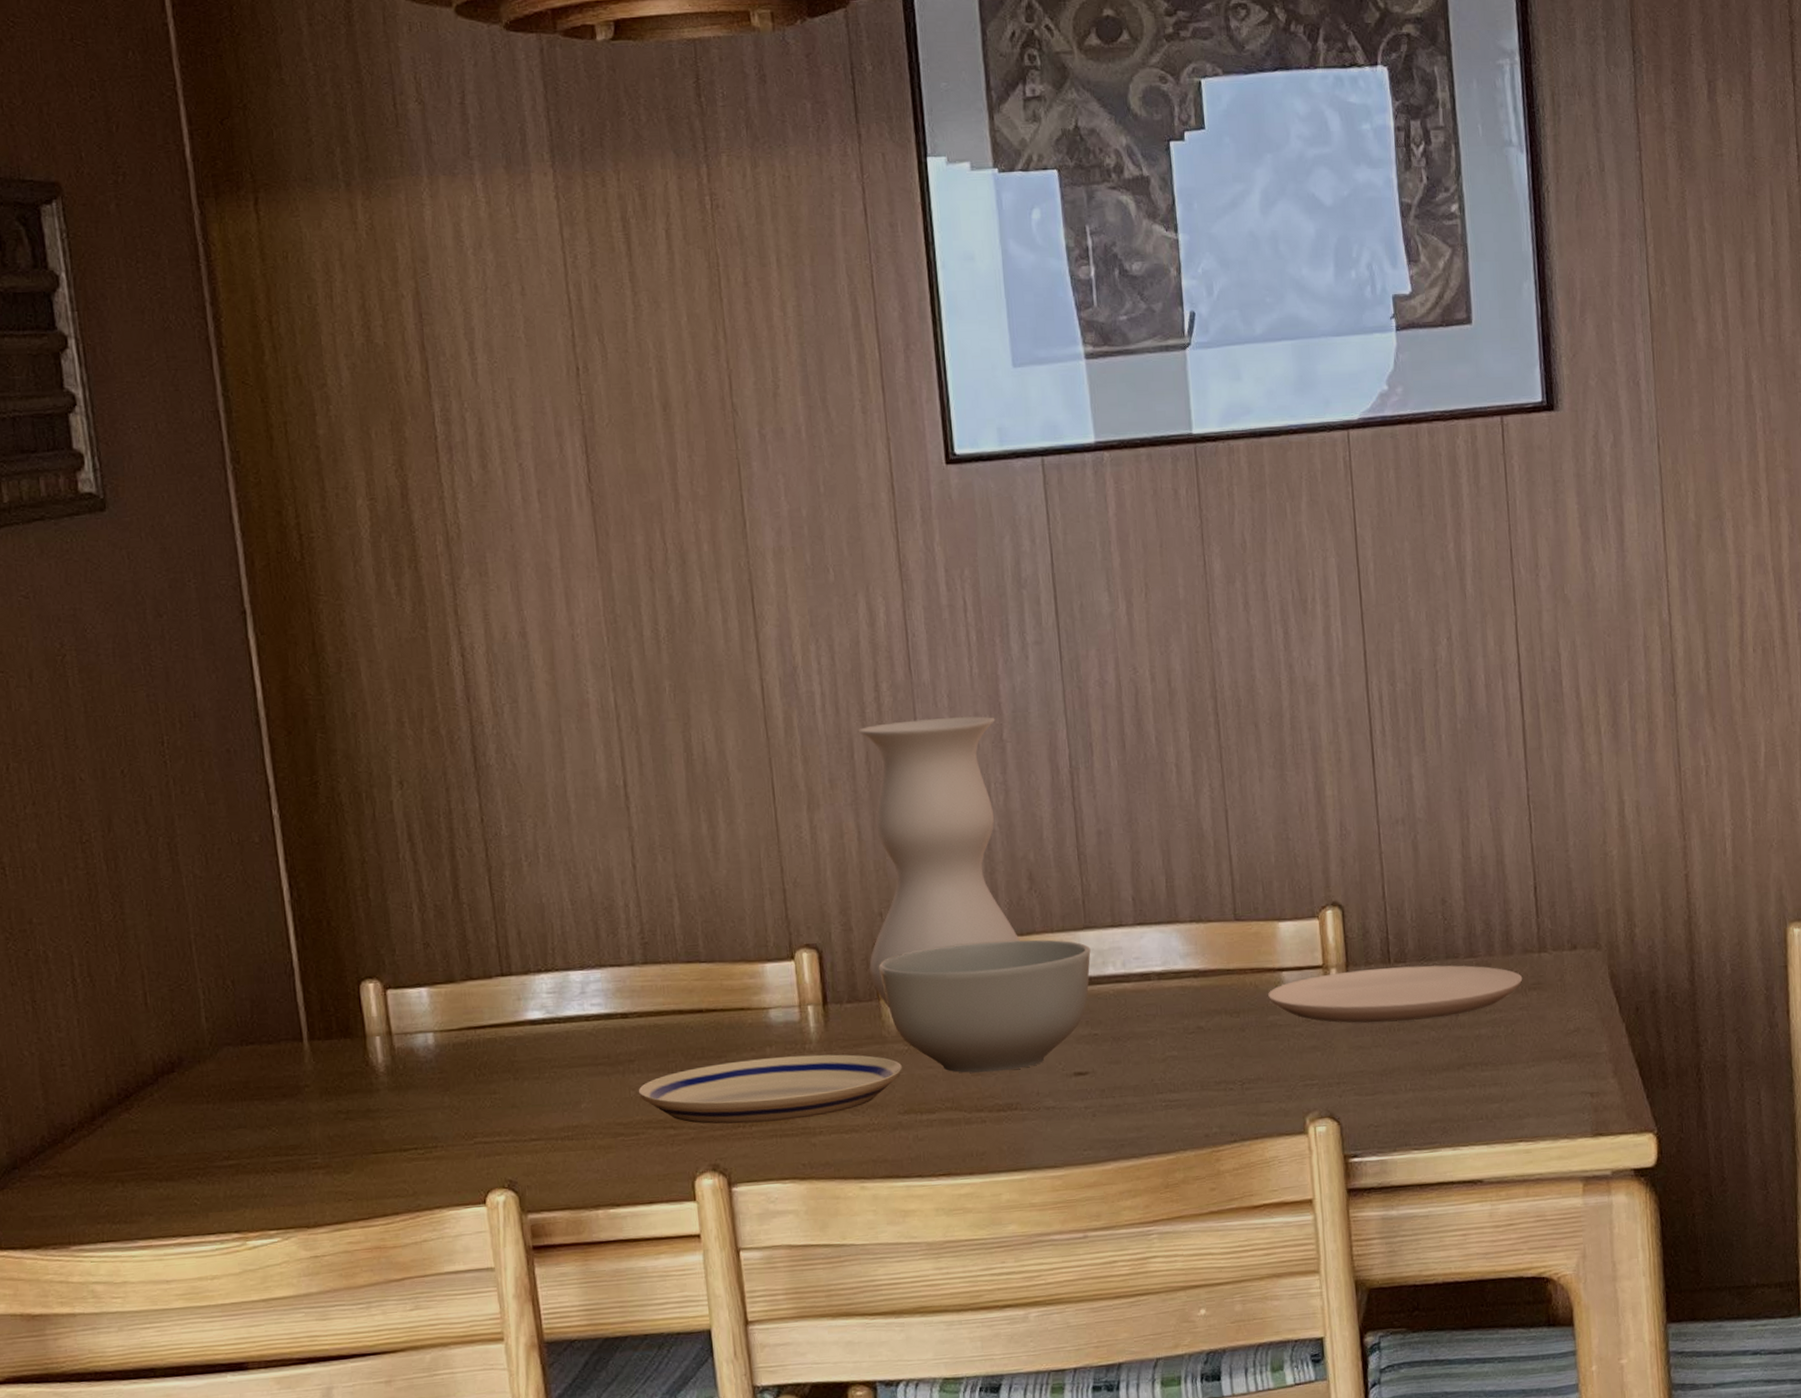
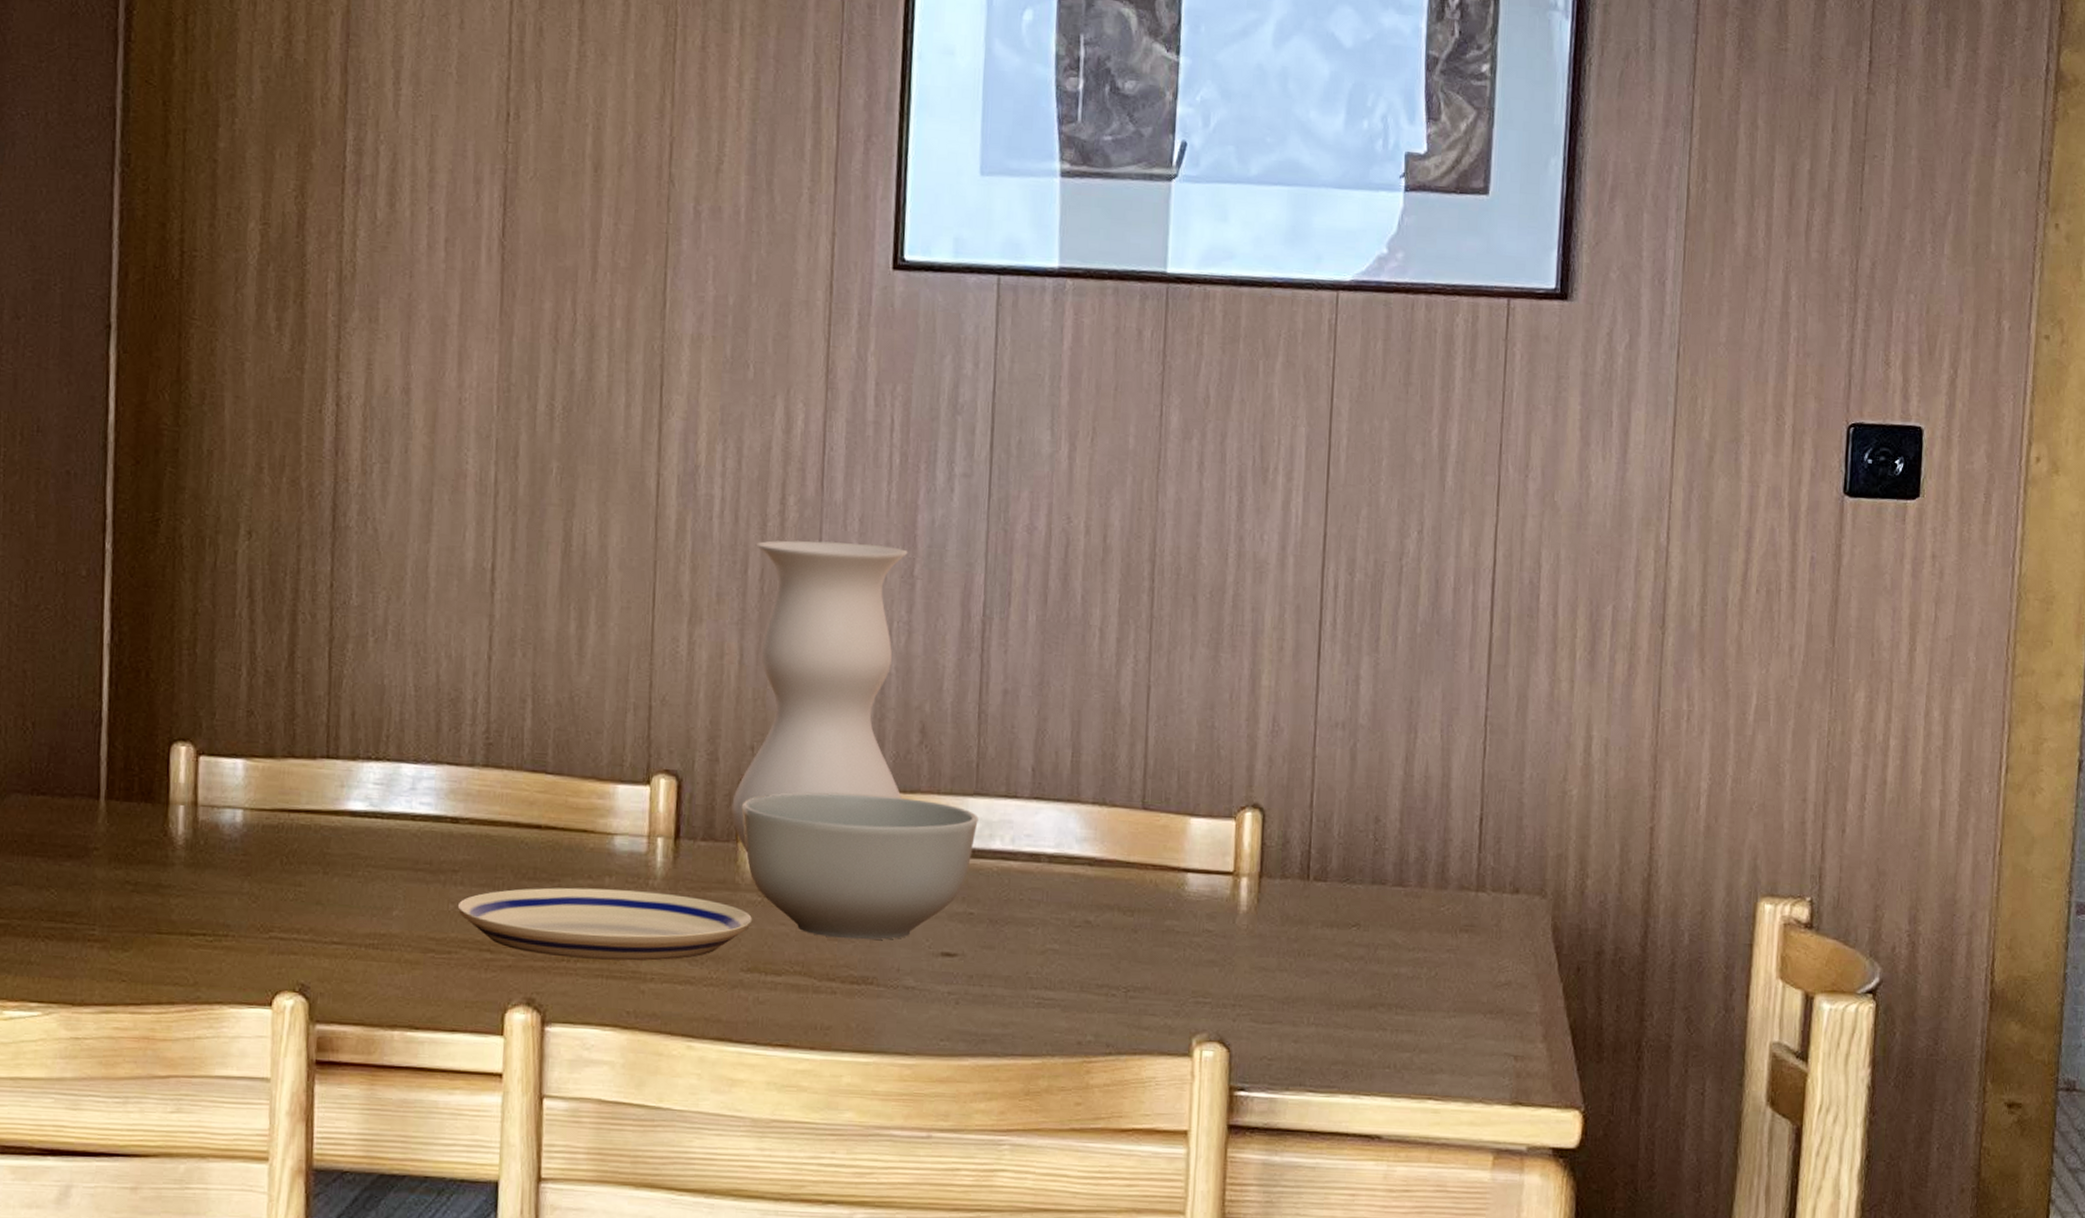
plate: present [1268,965,1523,1023] -> none [1168,882,1455,948]

